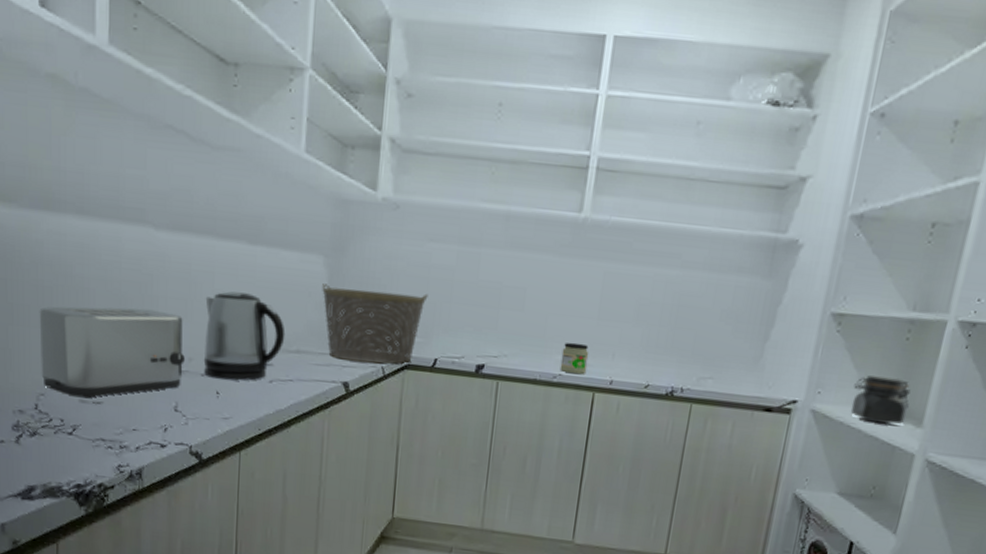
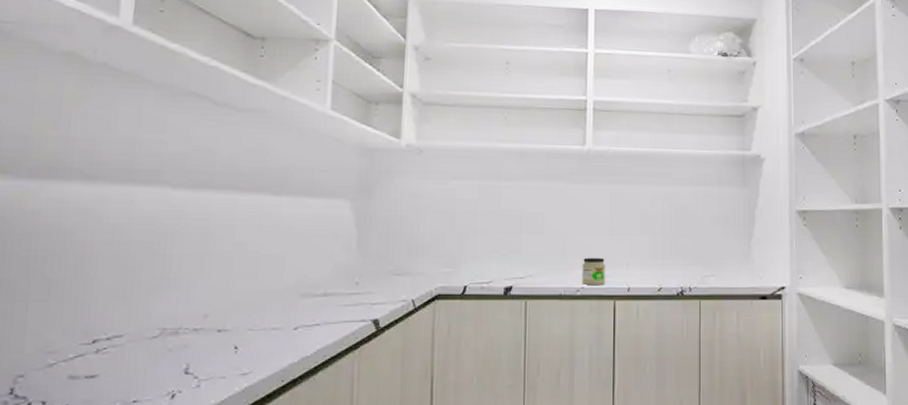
toaster: present [39,306,185,398] -> none [22,269,199,374]
kettle: present [203,291,286,381] -> none [220,242,312,334]
basket: present [322,283,428,364] -> none [349,226,454,297]
jar: present [850,375,911,424] -> none [826,258,870,299]

